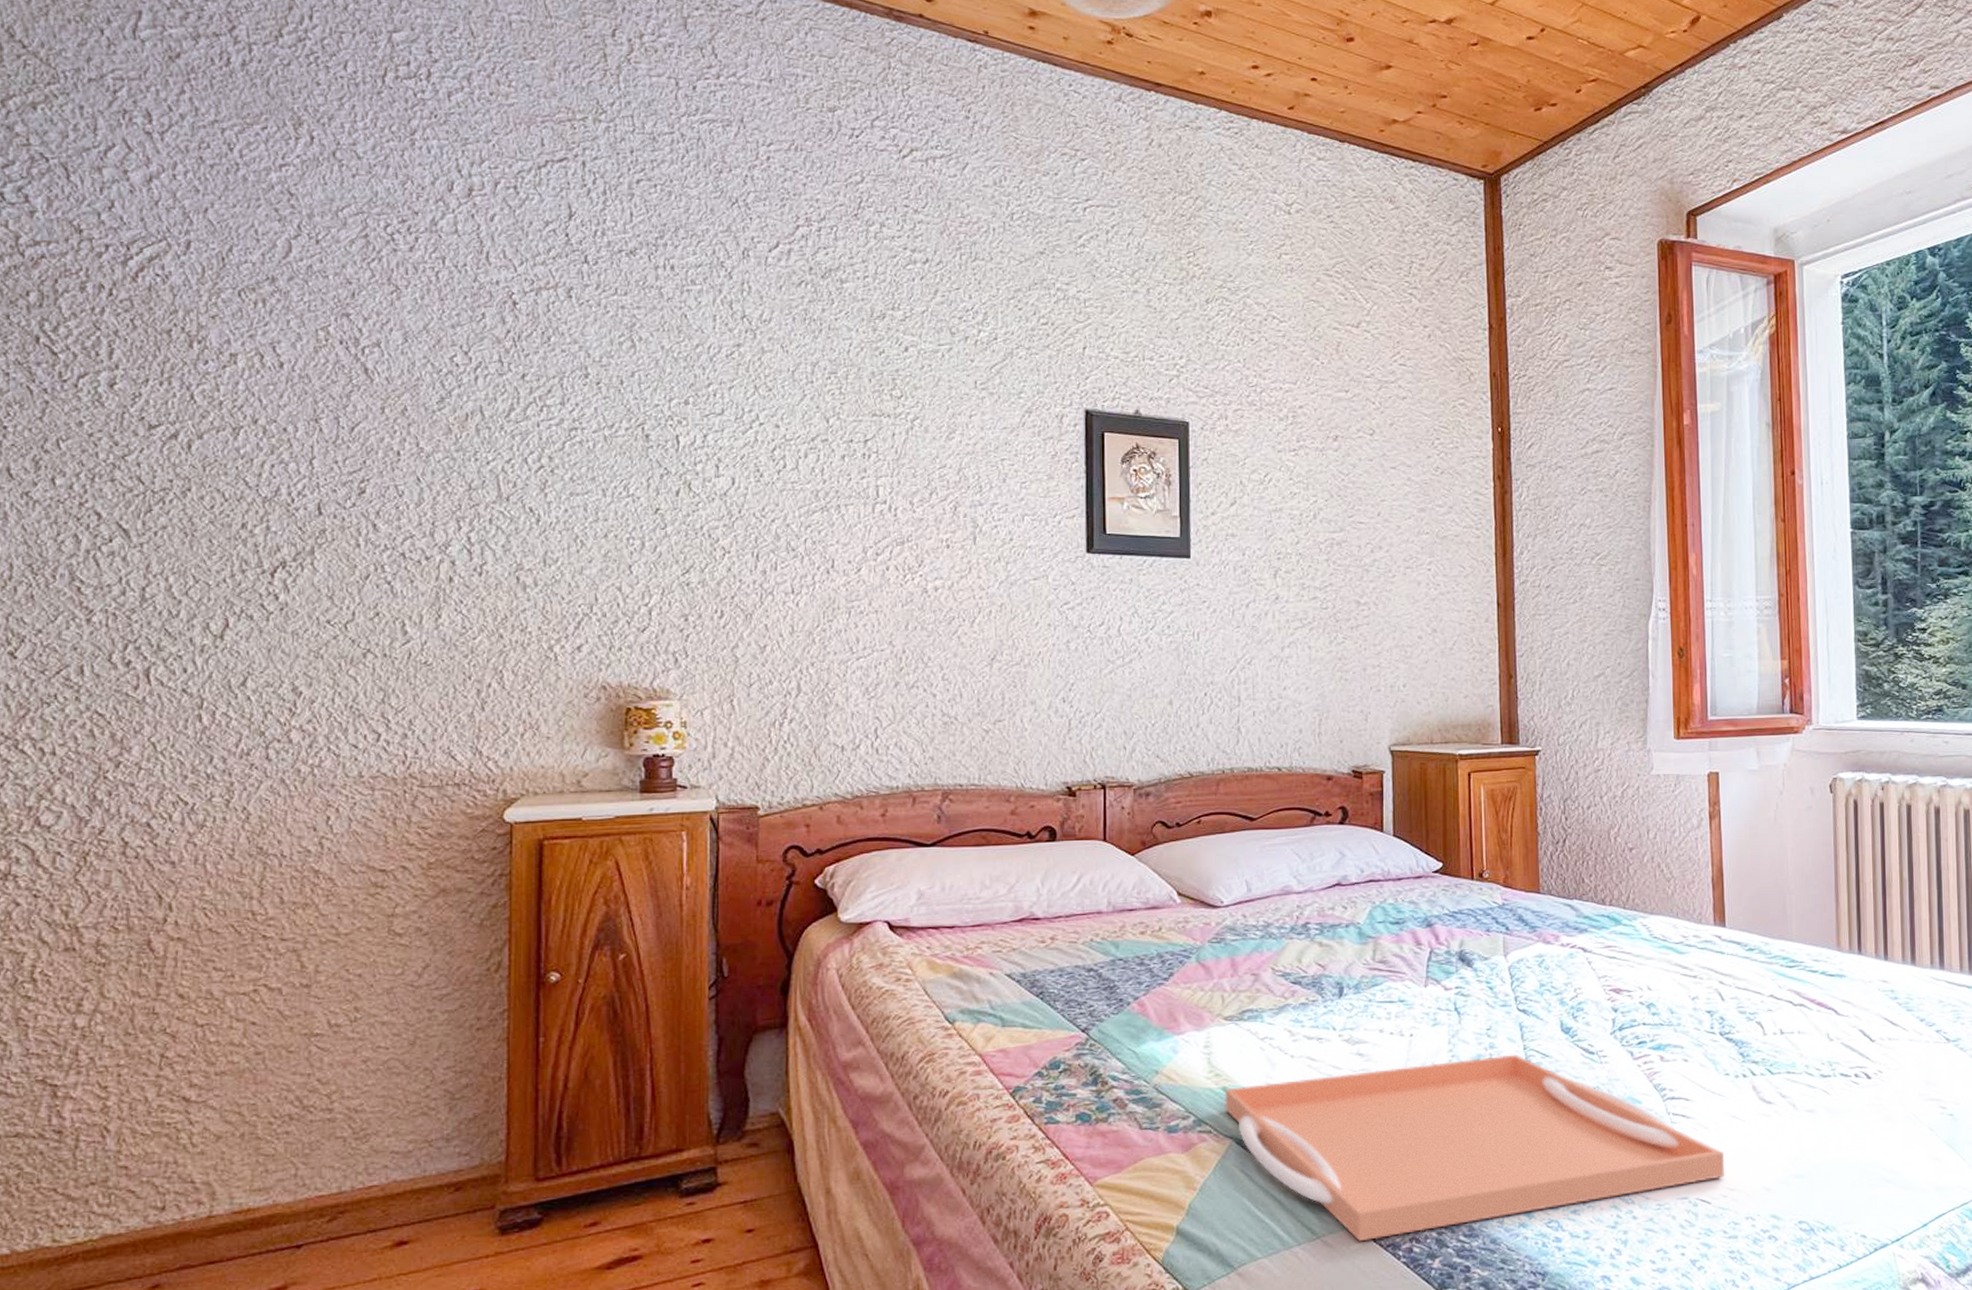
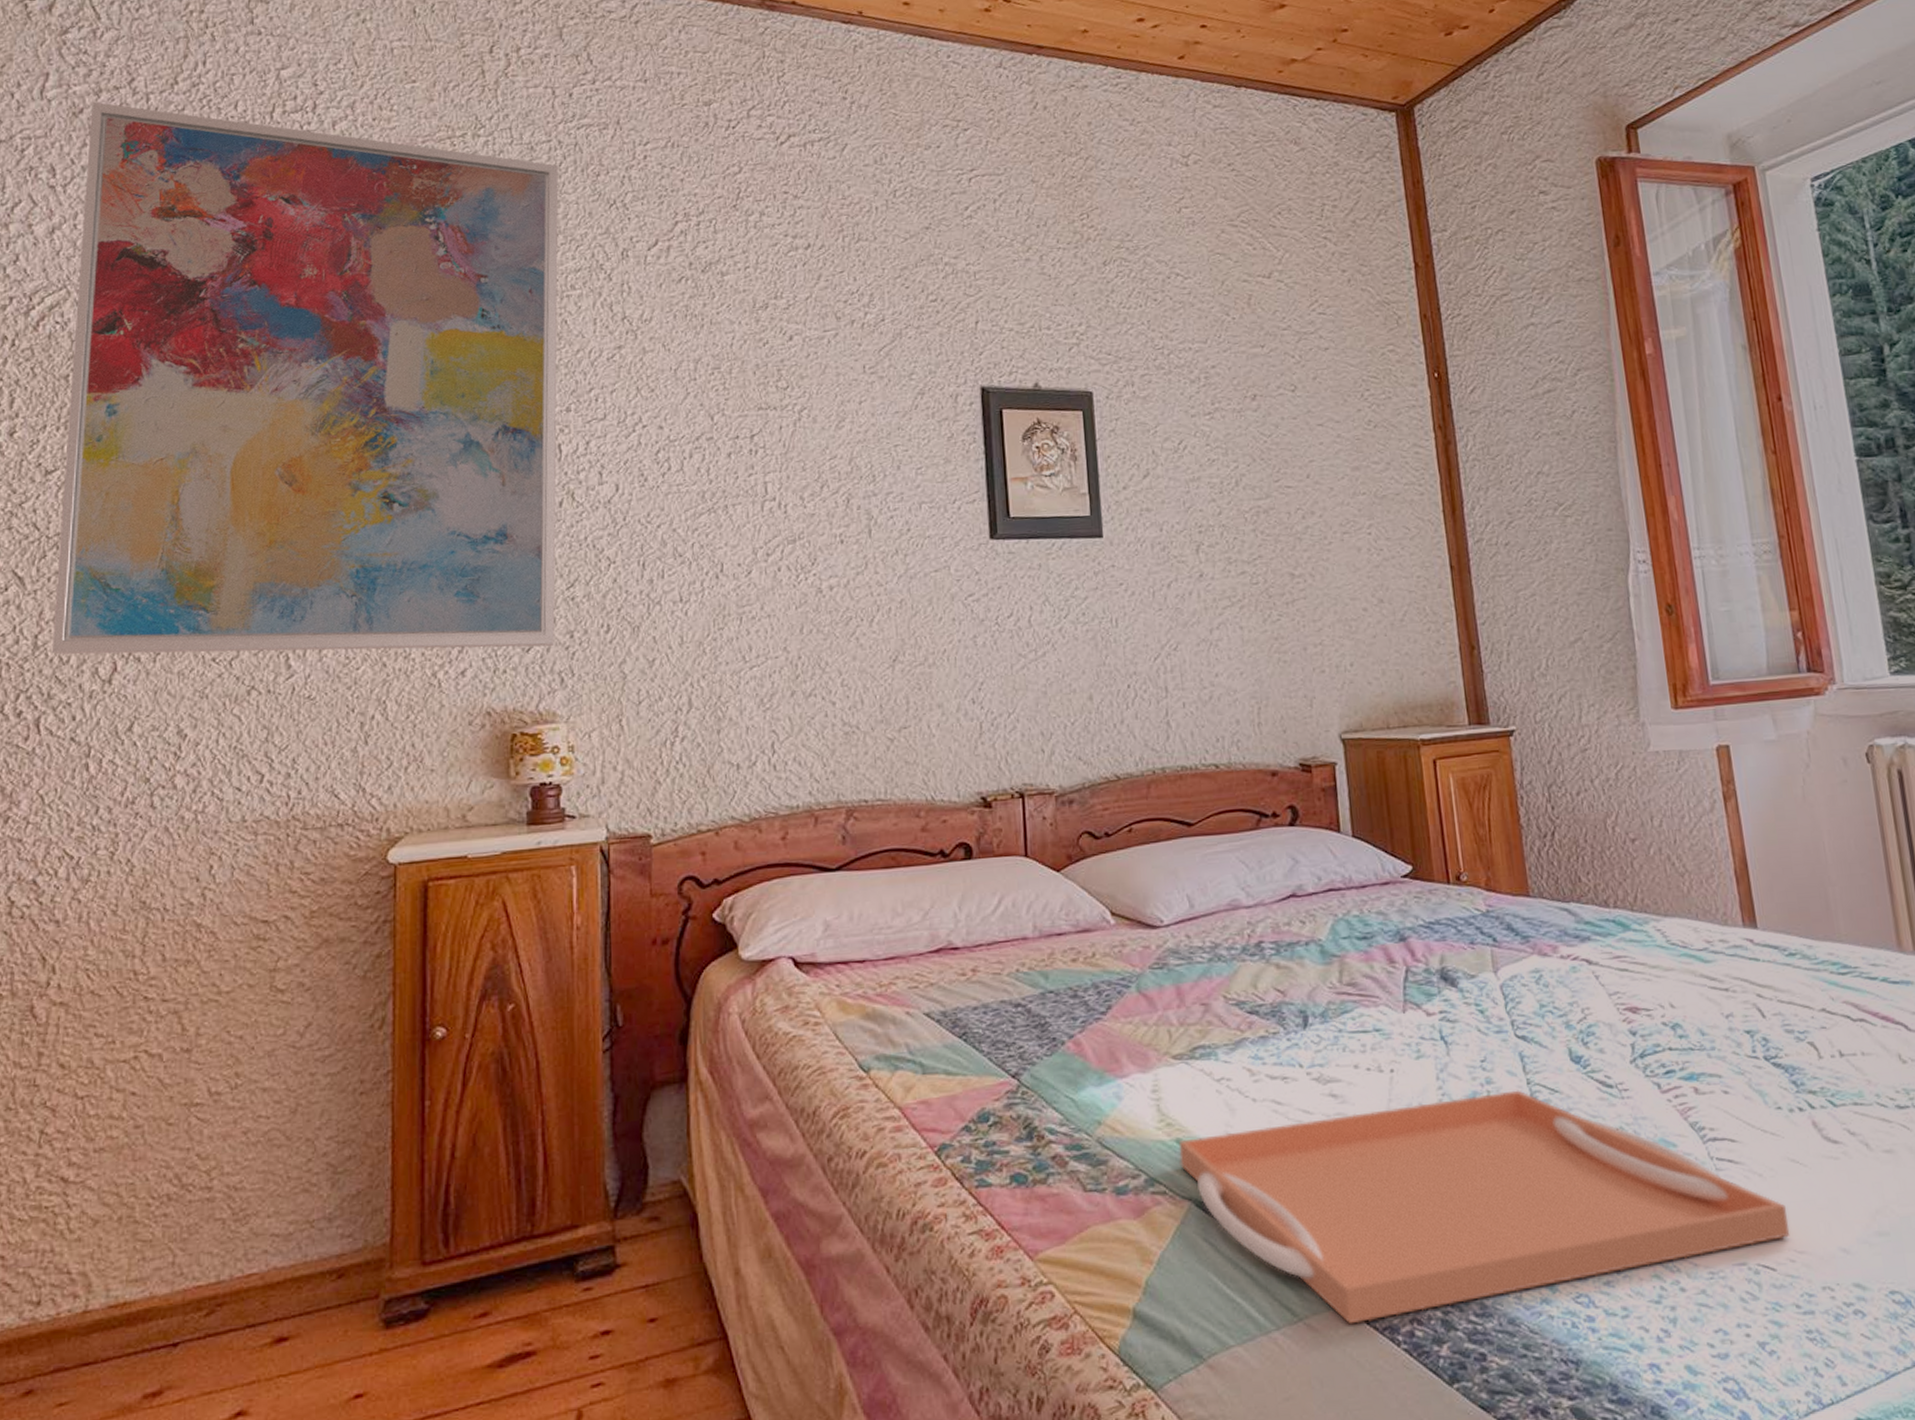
wall art: none [160,47,680,628] -> present [51,101,559,655]

